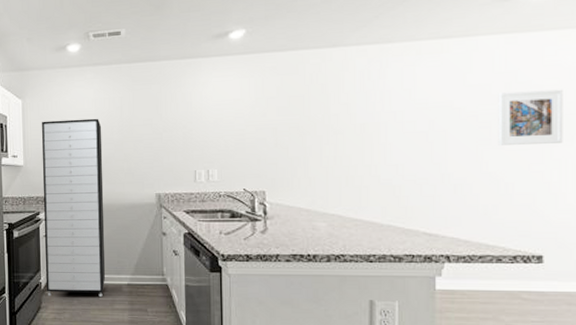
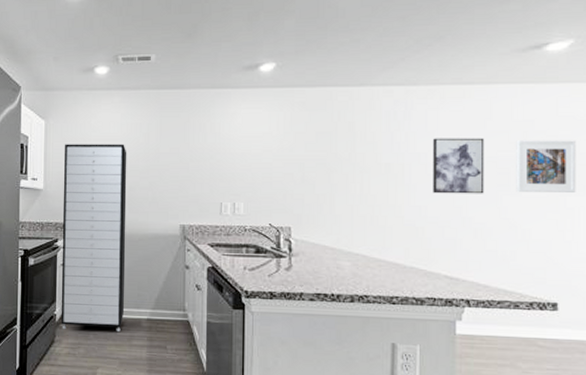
wall art: none [410,92,464,151] -> present [433,138,485,194]

